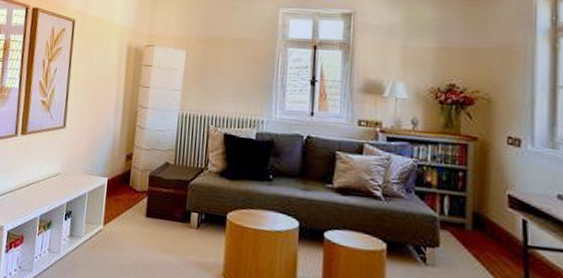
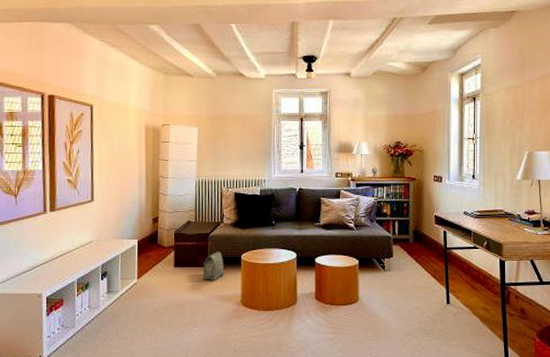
bag: none [178,204,205,241] -> present [202,251,225,280]

